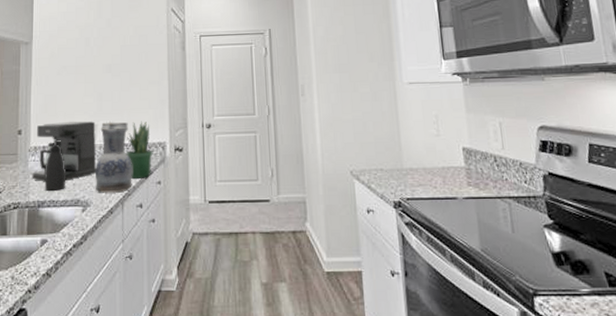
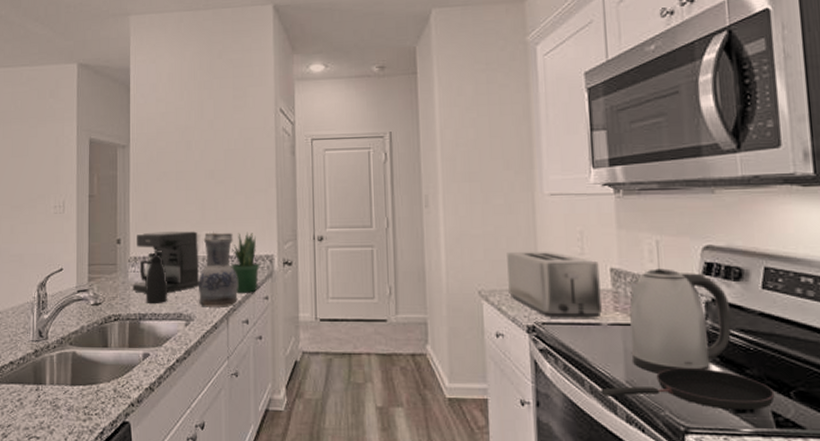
toaster: none [374,134,457,192] -> present [507,252,602,317]
frying pan: none [460,235,606,273] -> present [600,368,775,411]
kettle: none [479,147,567,242] -> present [629,268,732,374]

